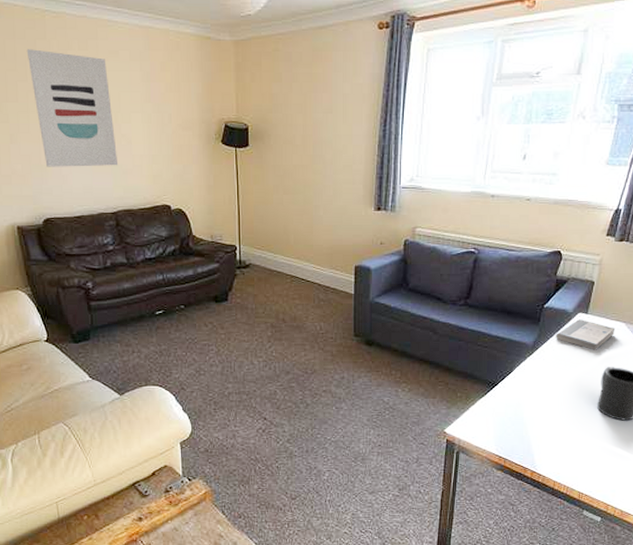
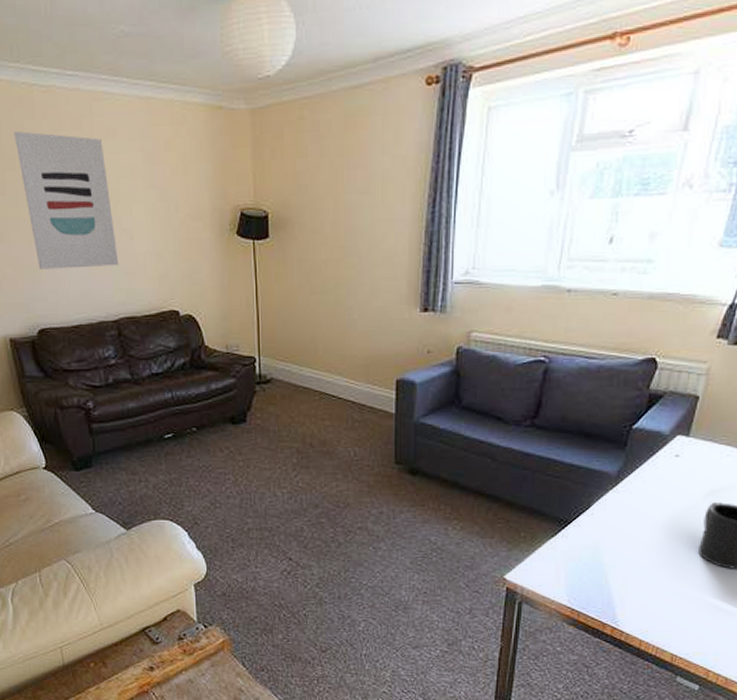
book: present [556,319,616,350] -> none [647,443,726,482]

